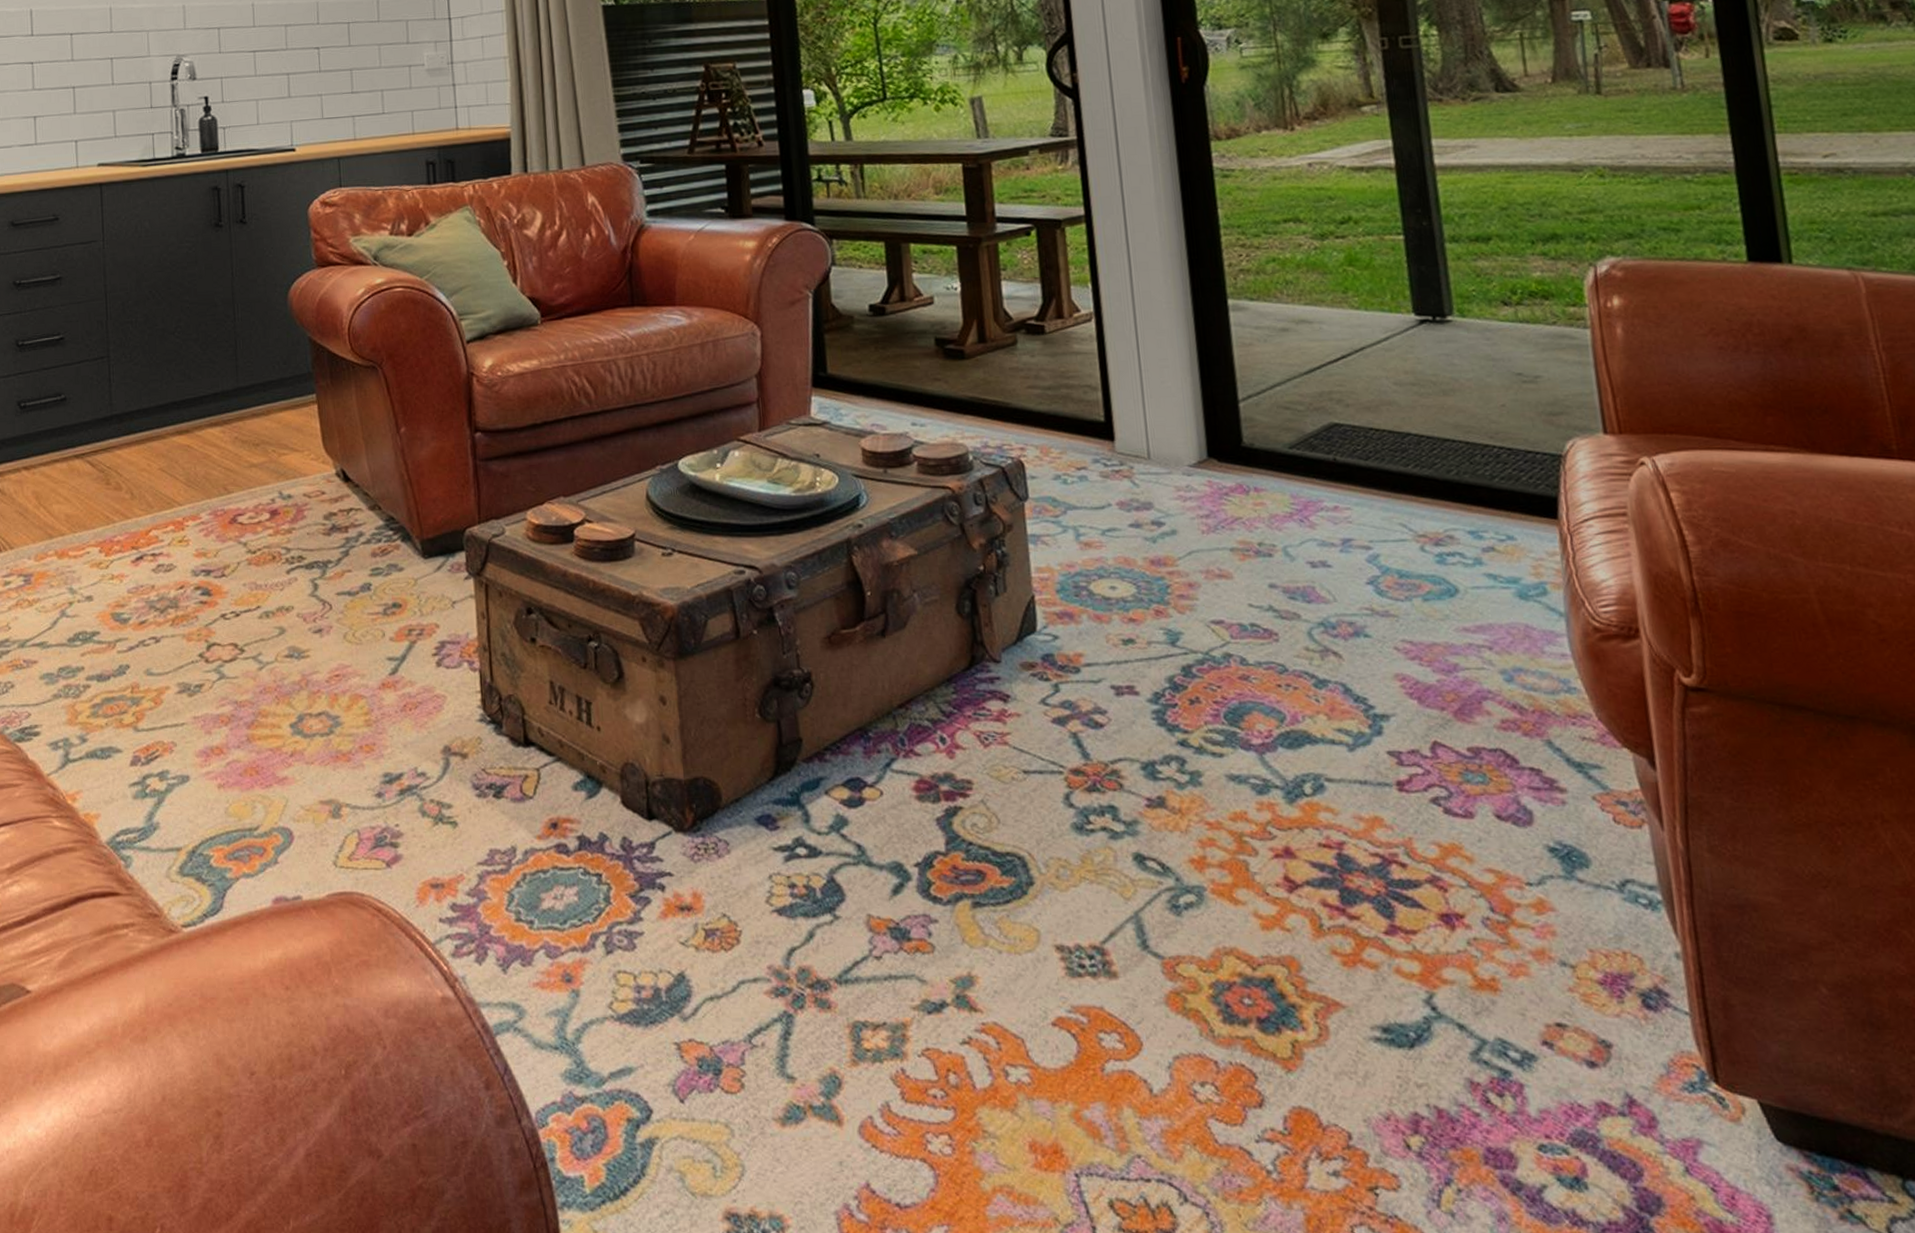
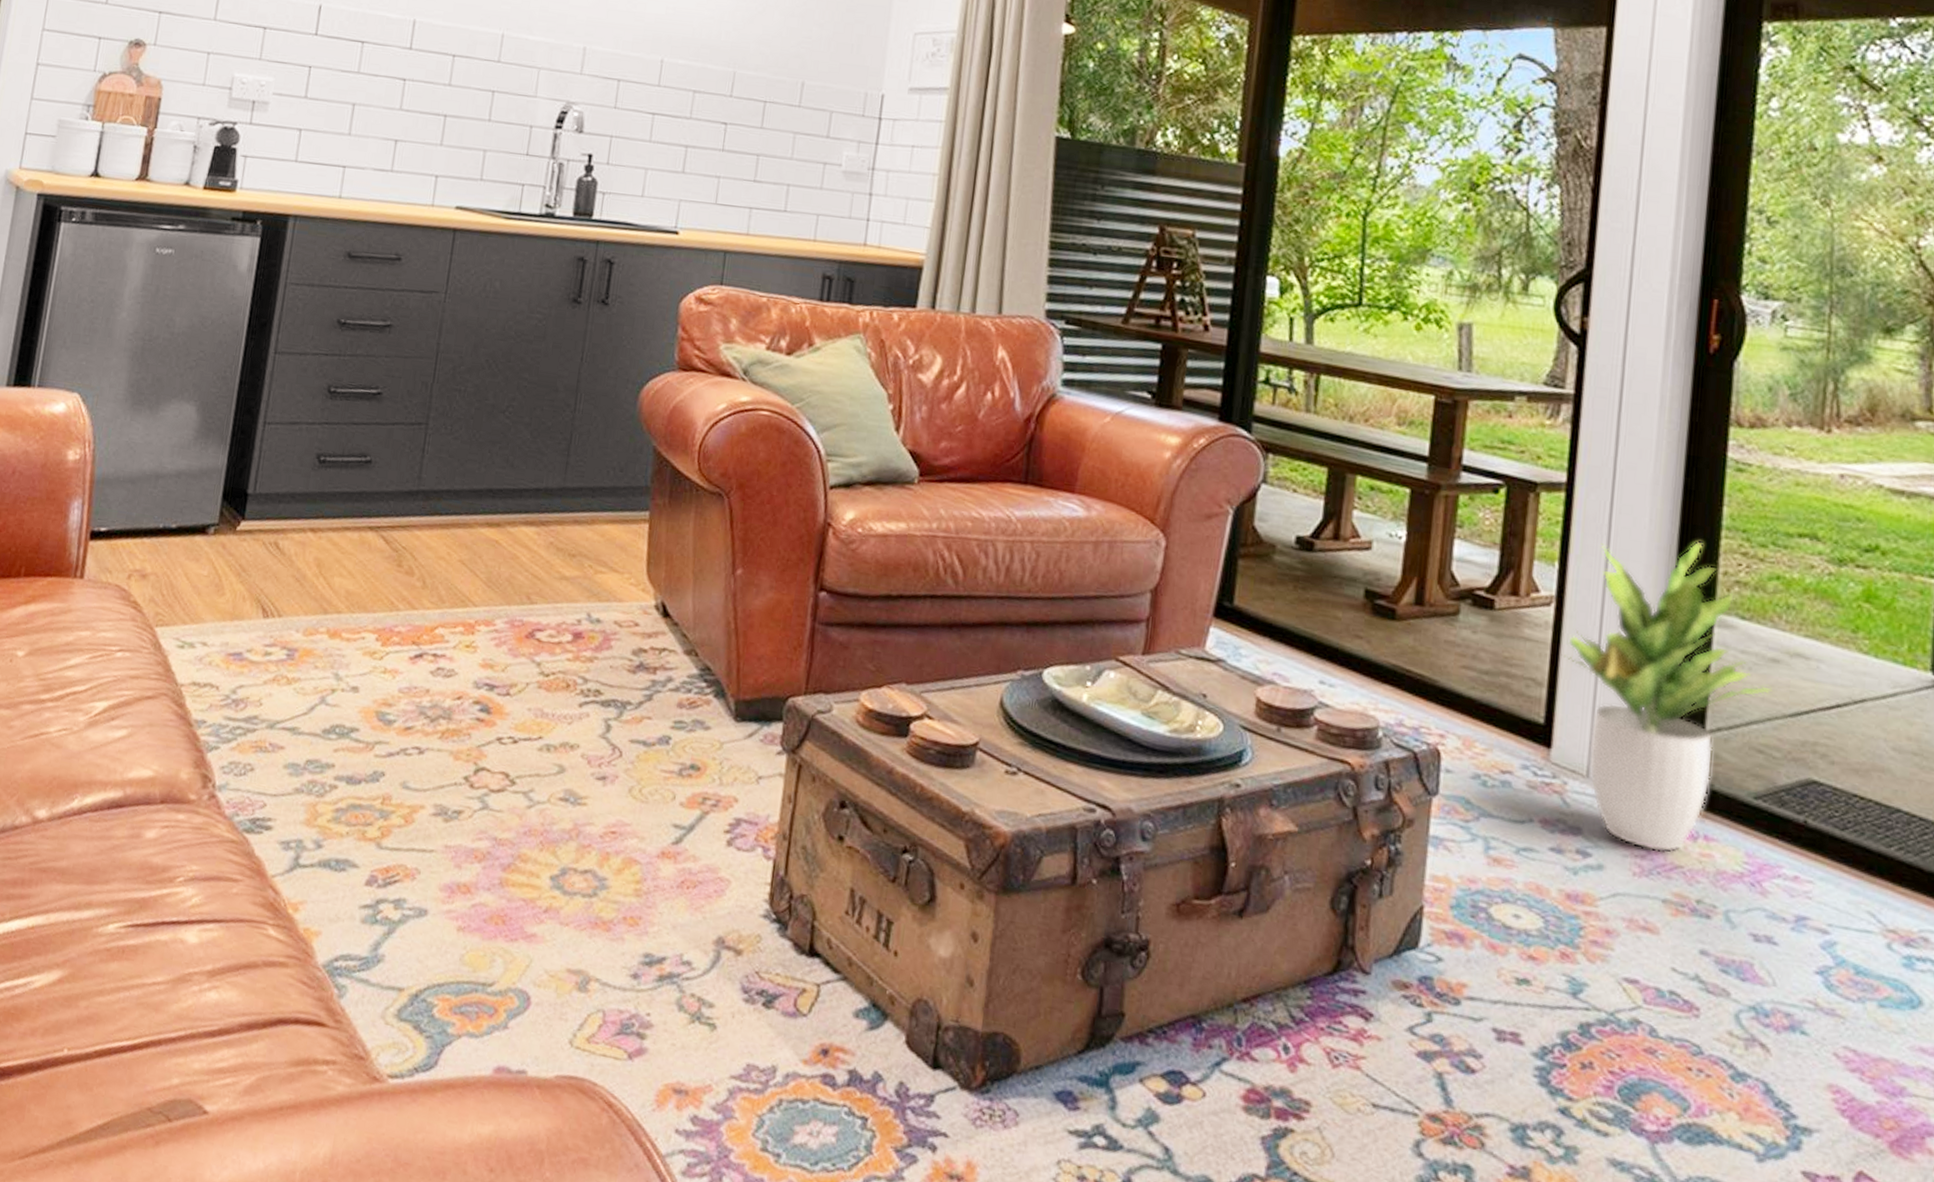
potted plant: none [1108,242,1287,510] -> present [1561,541,1773,853]

